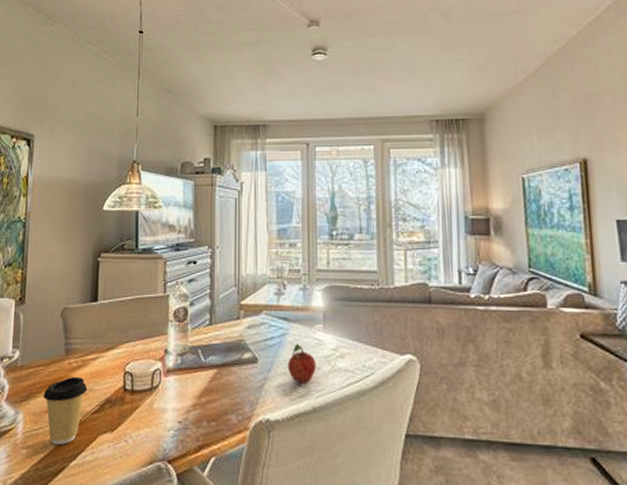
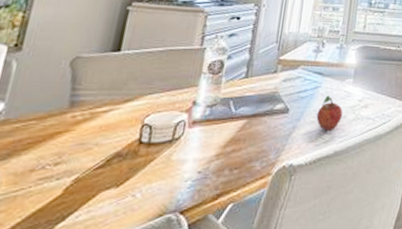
coffee cup: present [43,376,88,444] -> none [30,130,94,206]

